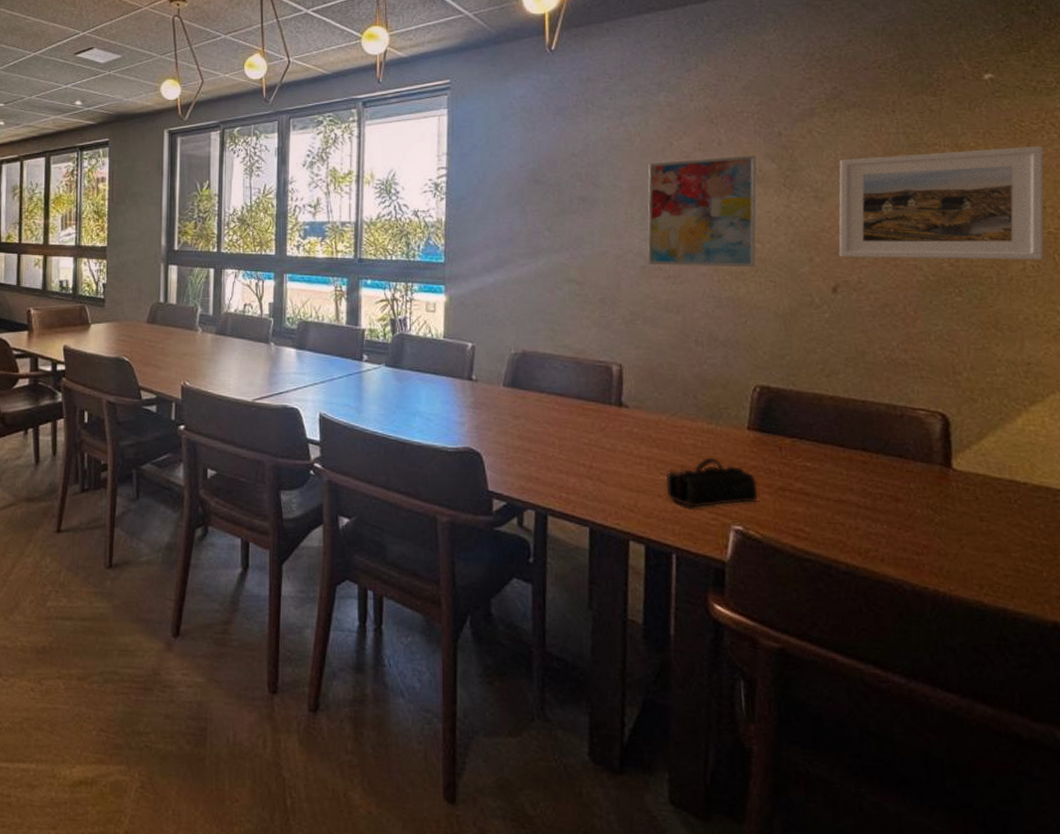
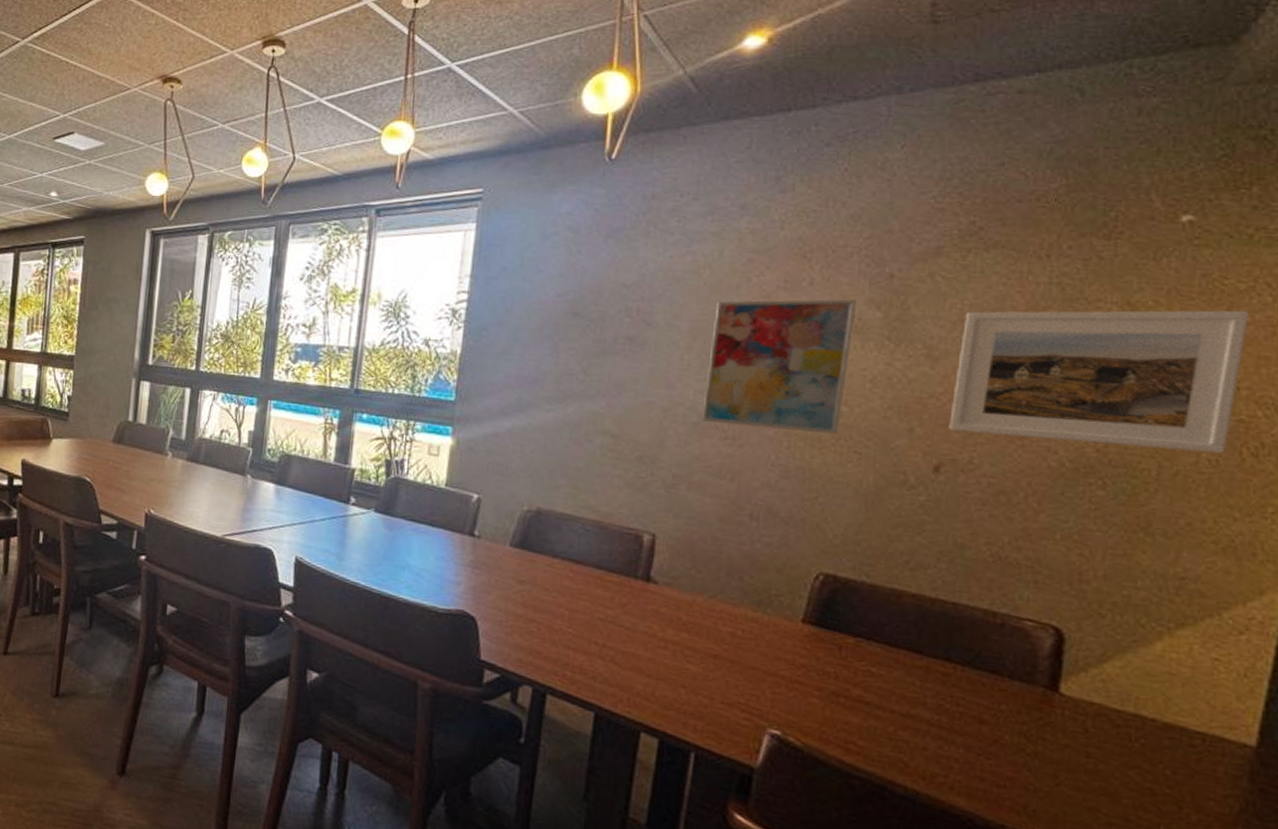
pencil case: present [666,457,758,509] -> none [693,649,806,707]

